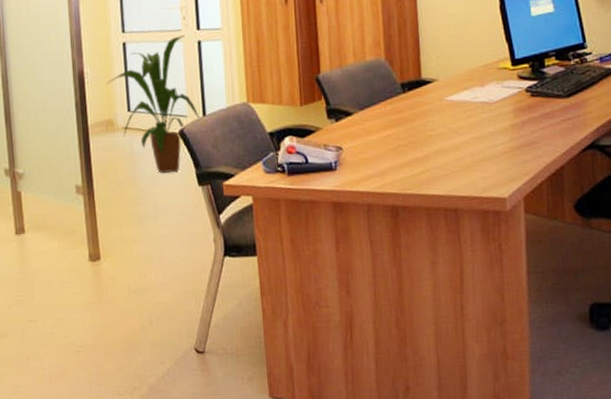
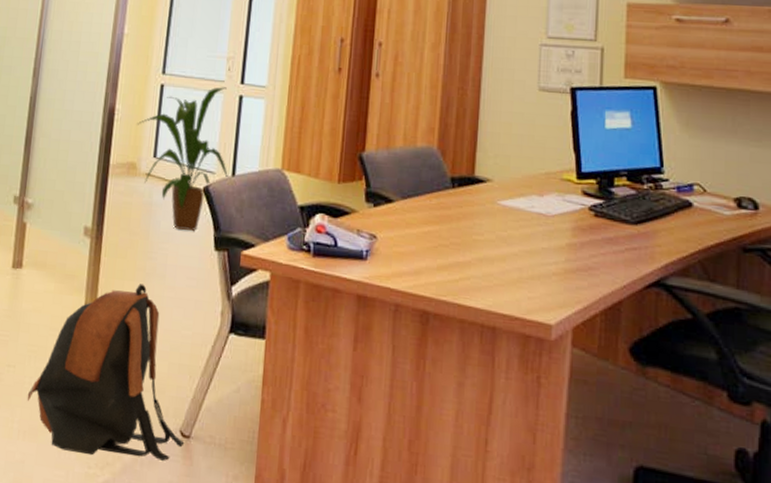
backpack: none [51,227,200,385] -> present [27,284,184,462]

